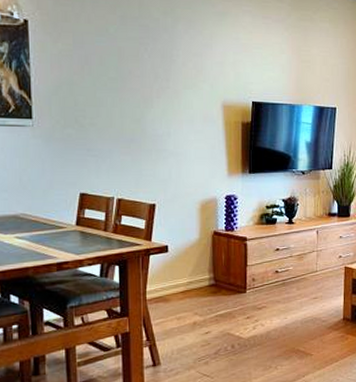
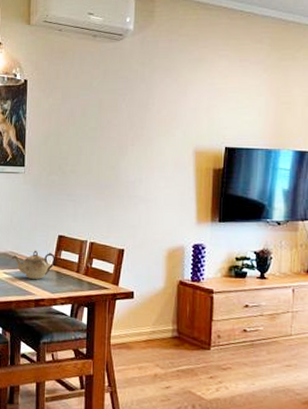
teapot: none [23,210,79,241] -> present [11,250,56,279]

